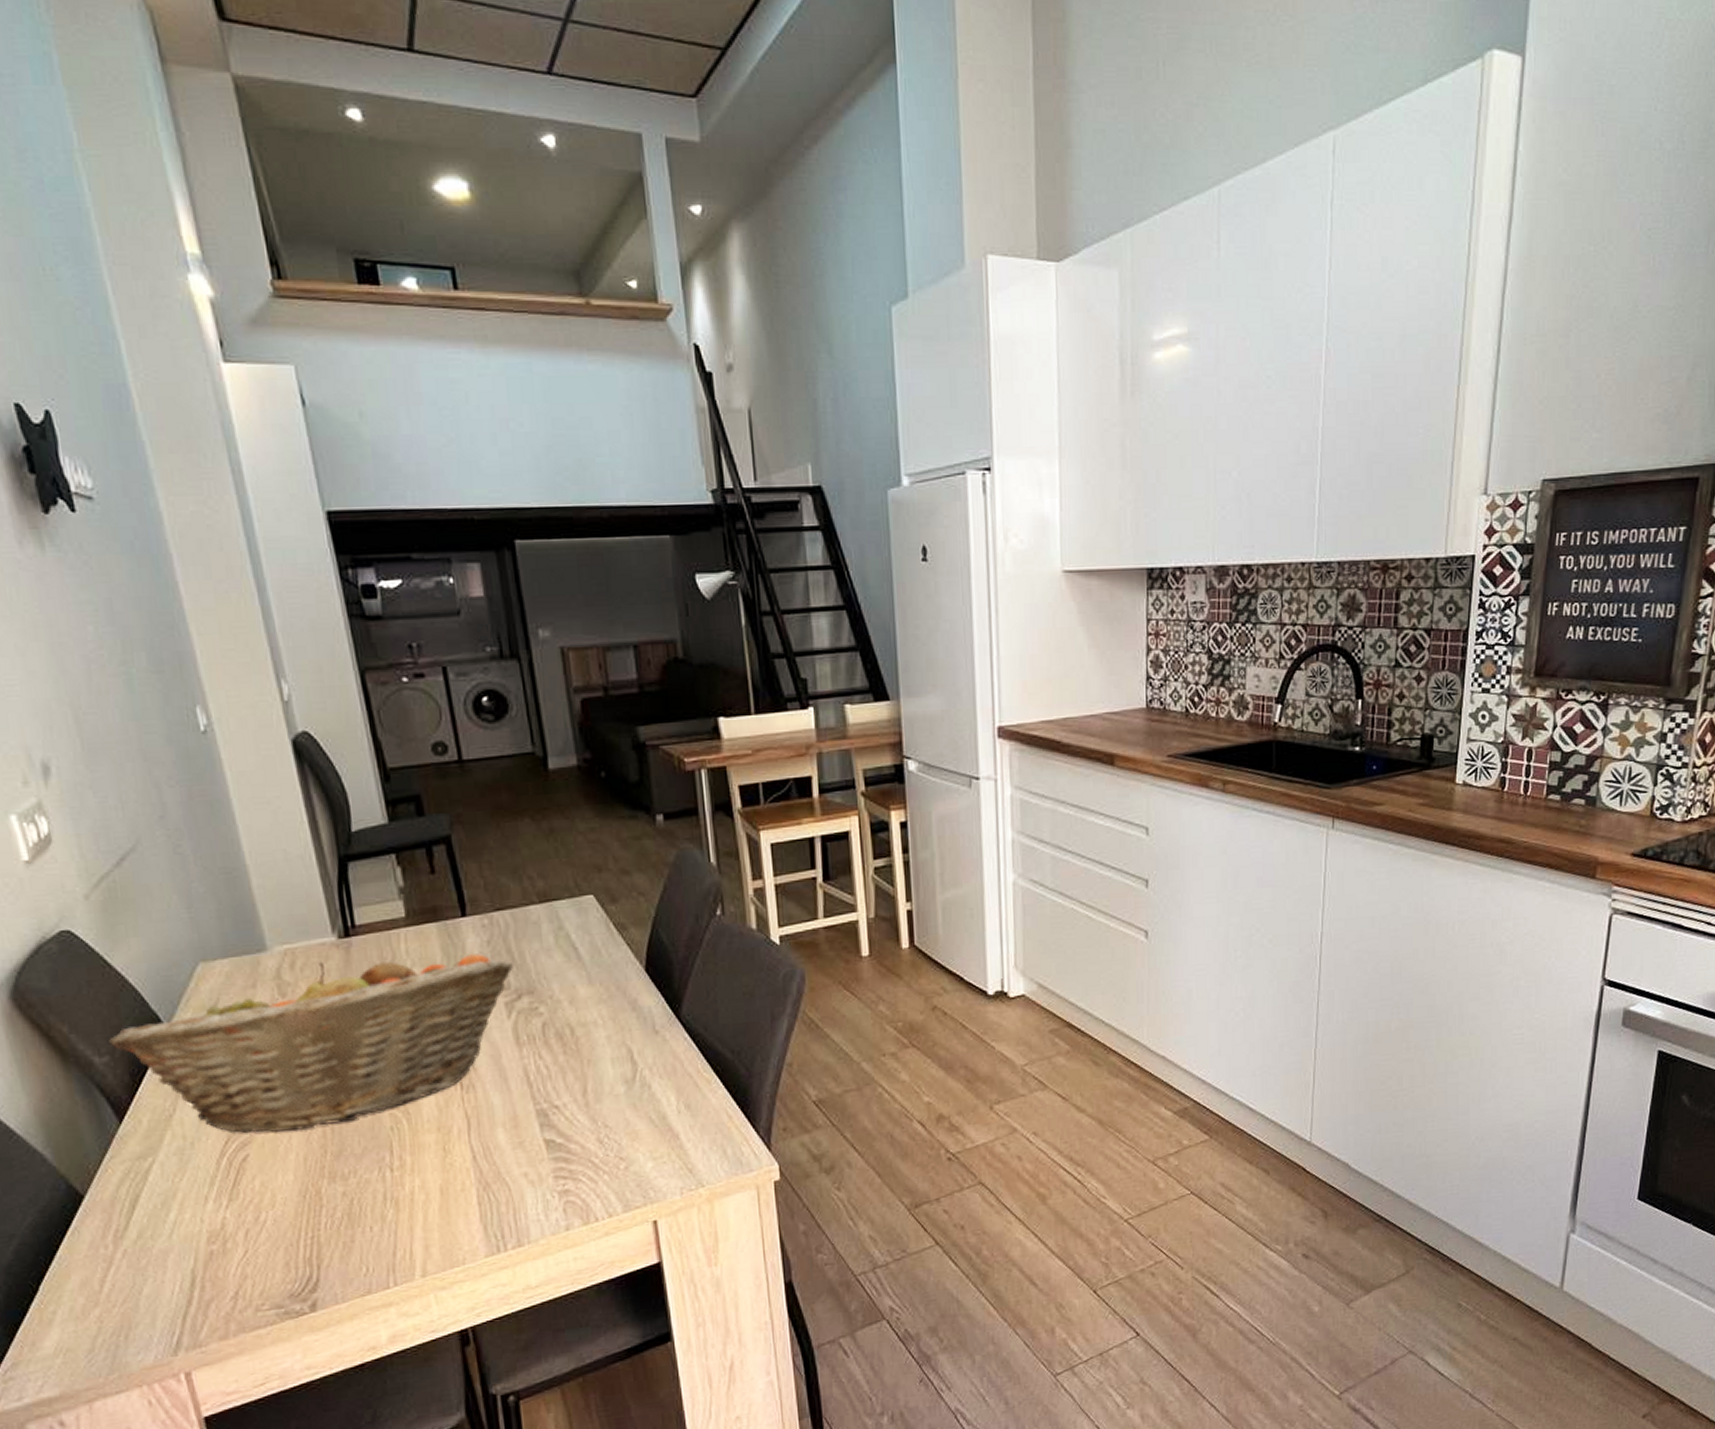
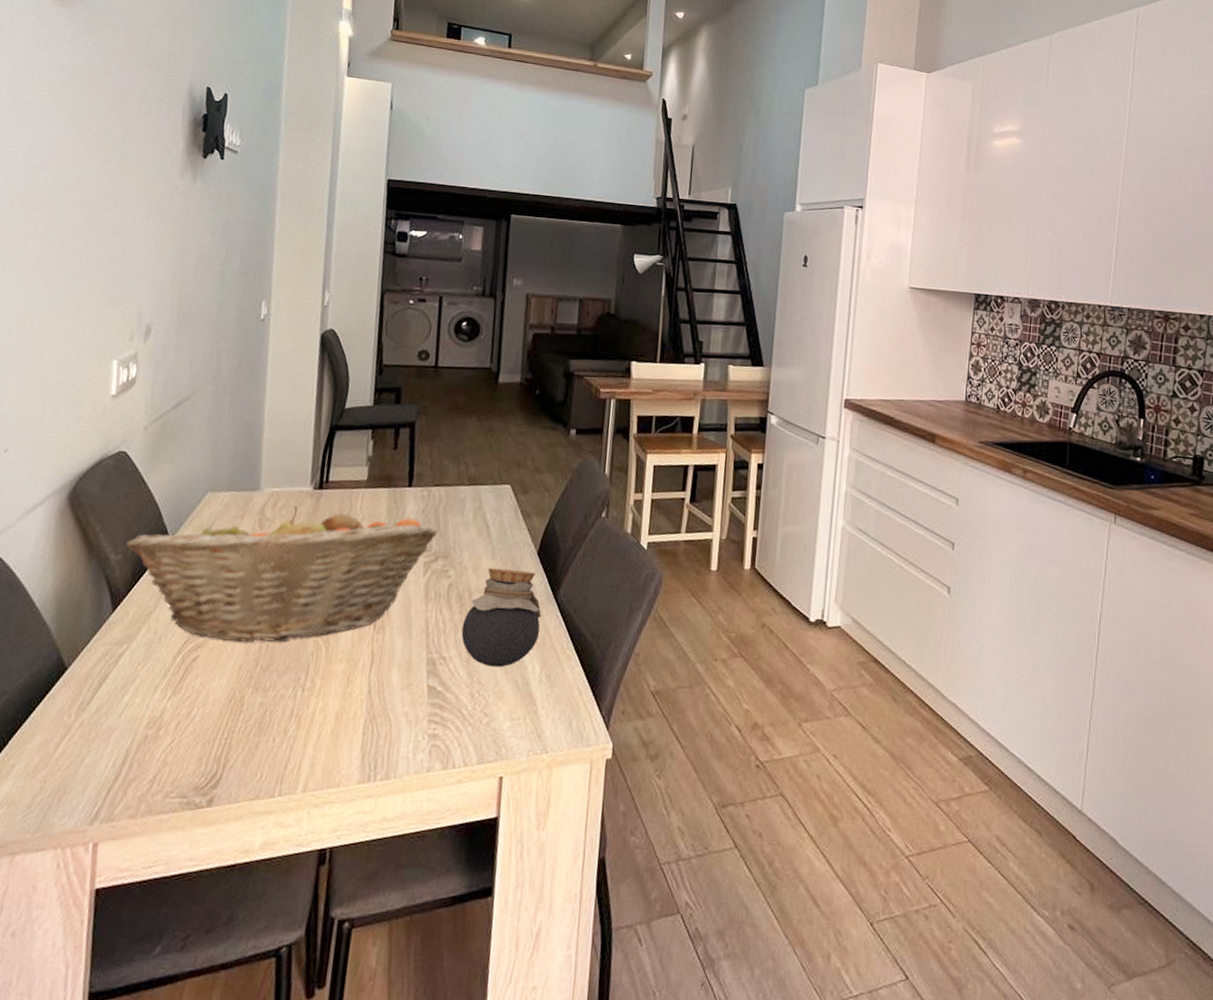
jar: none [570,992,667,1107] -> present [461,568,541,668]

